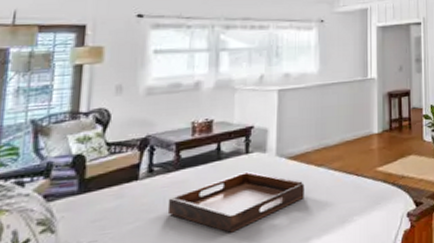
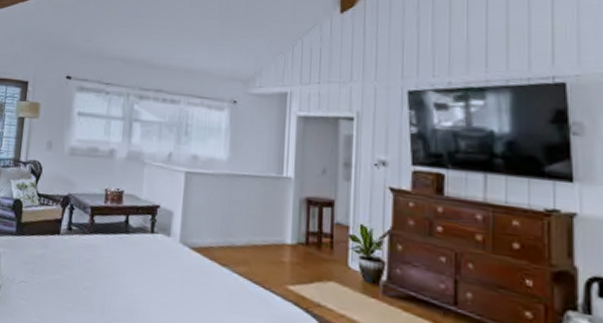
serving tray: present [167,171,305,233] -> none [81,251,207,312]

